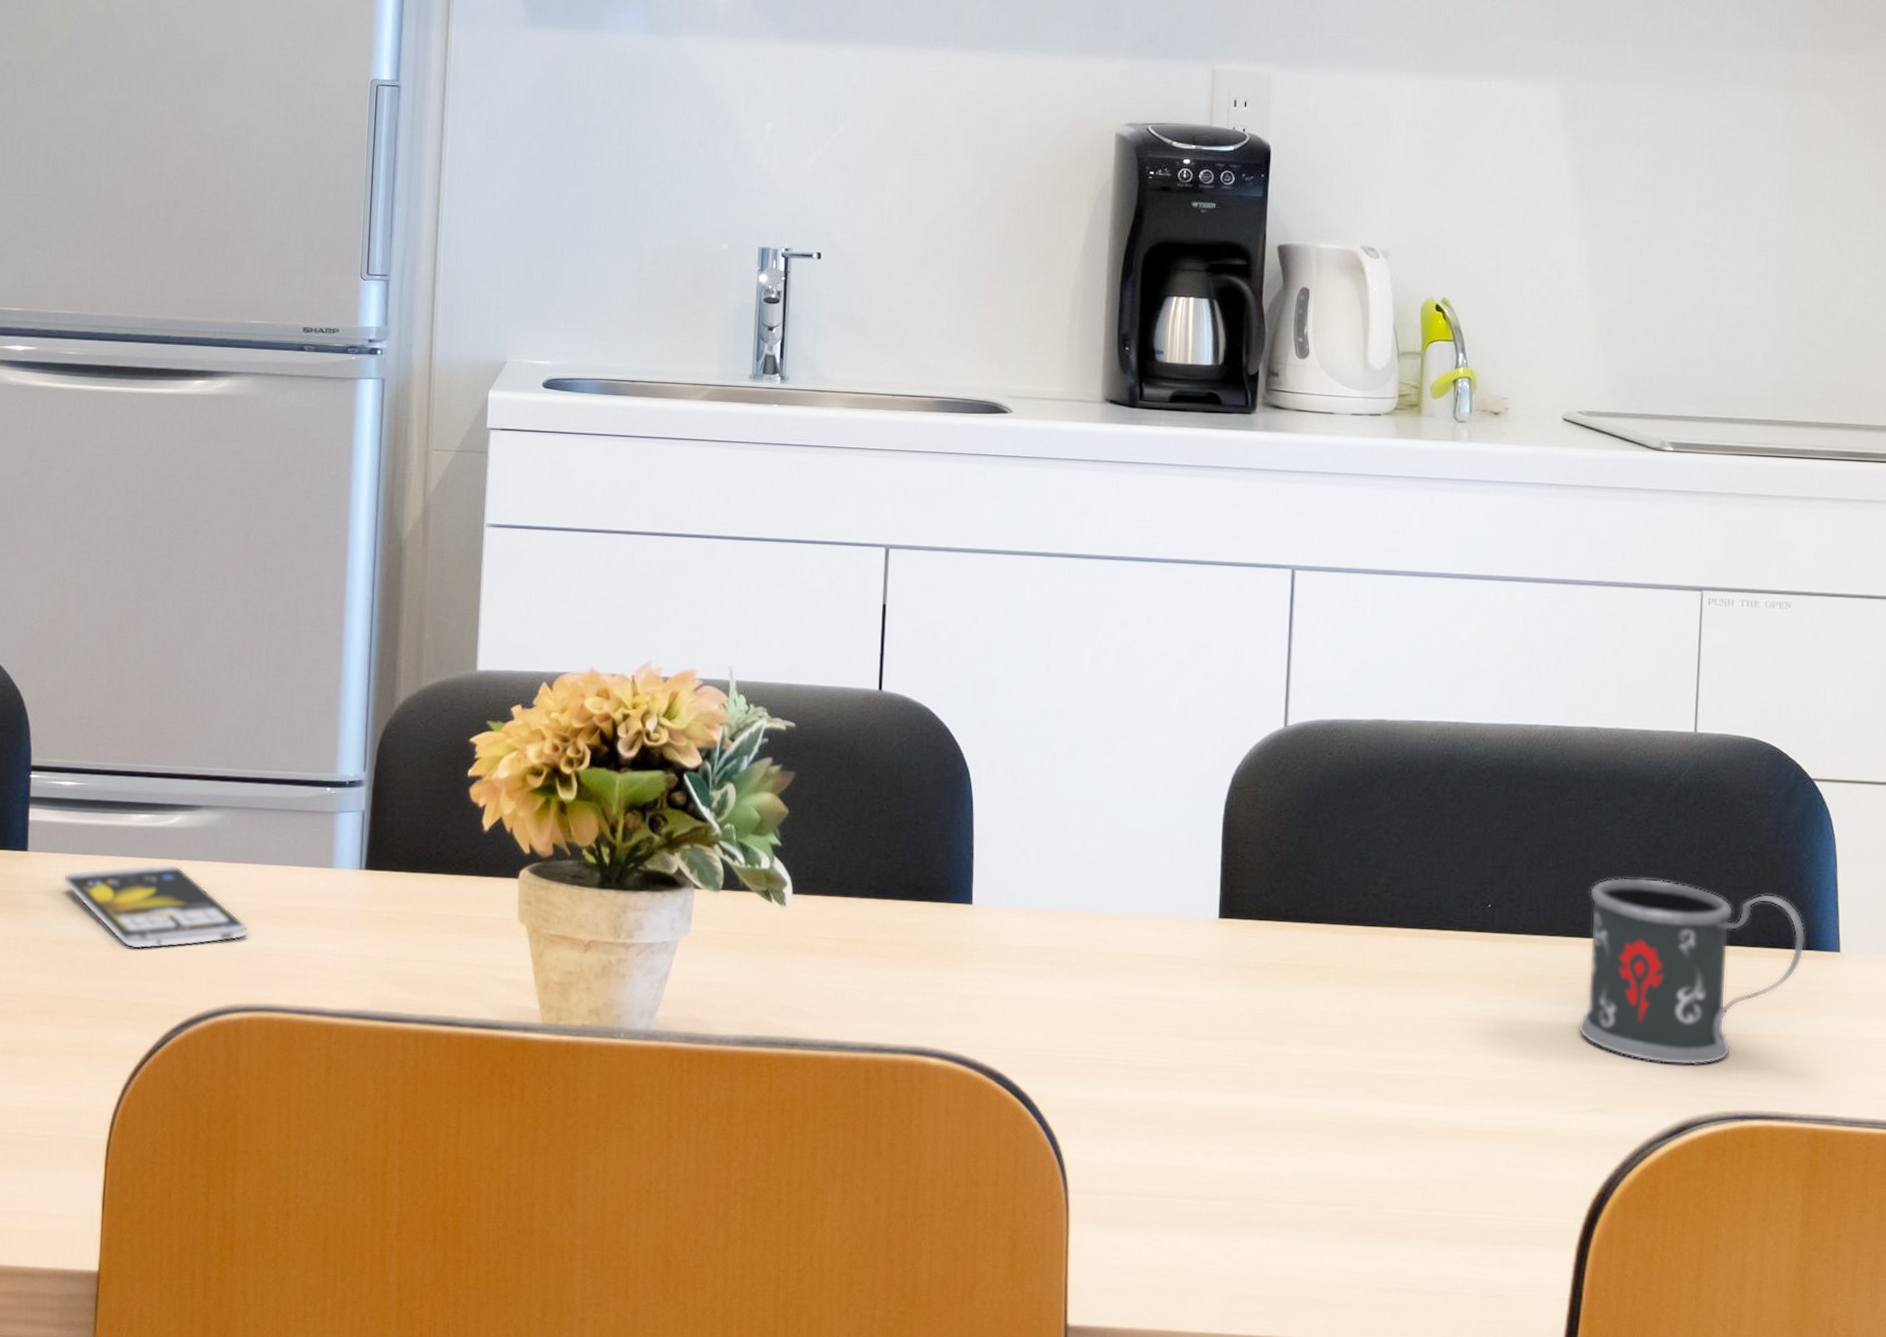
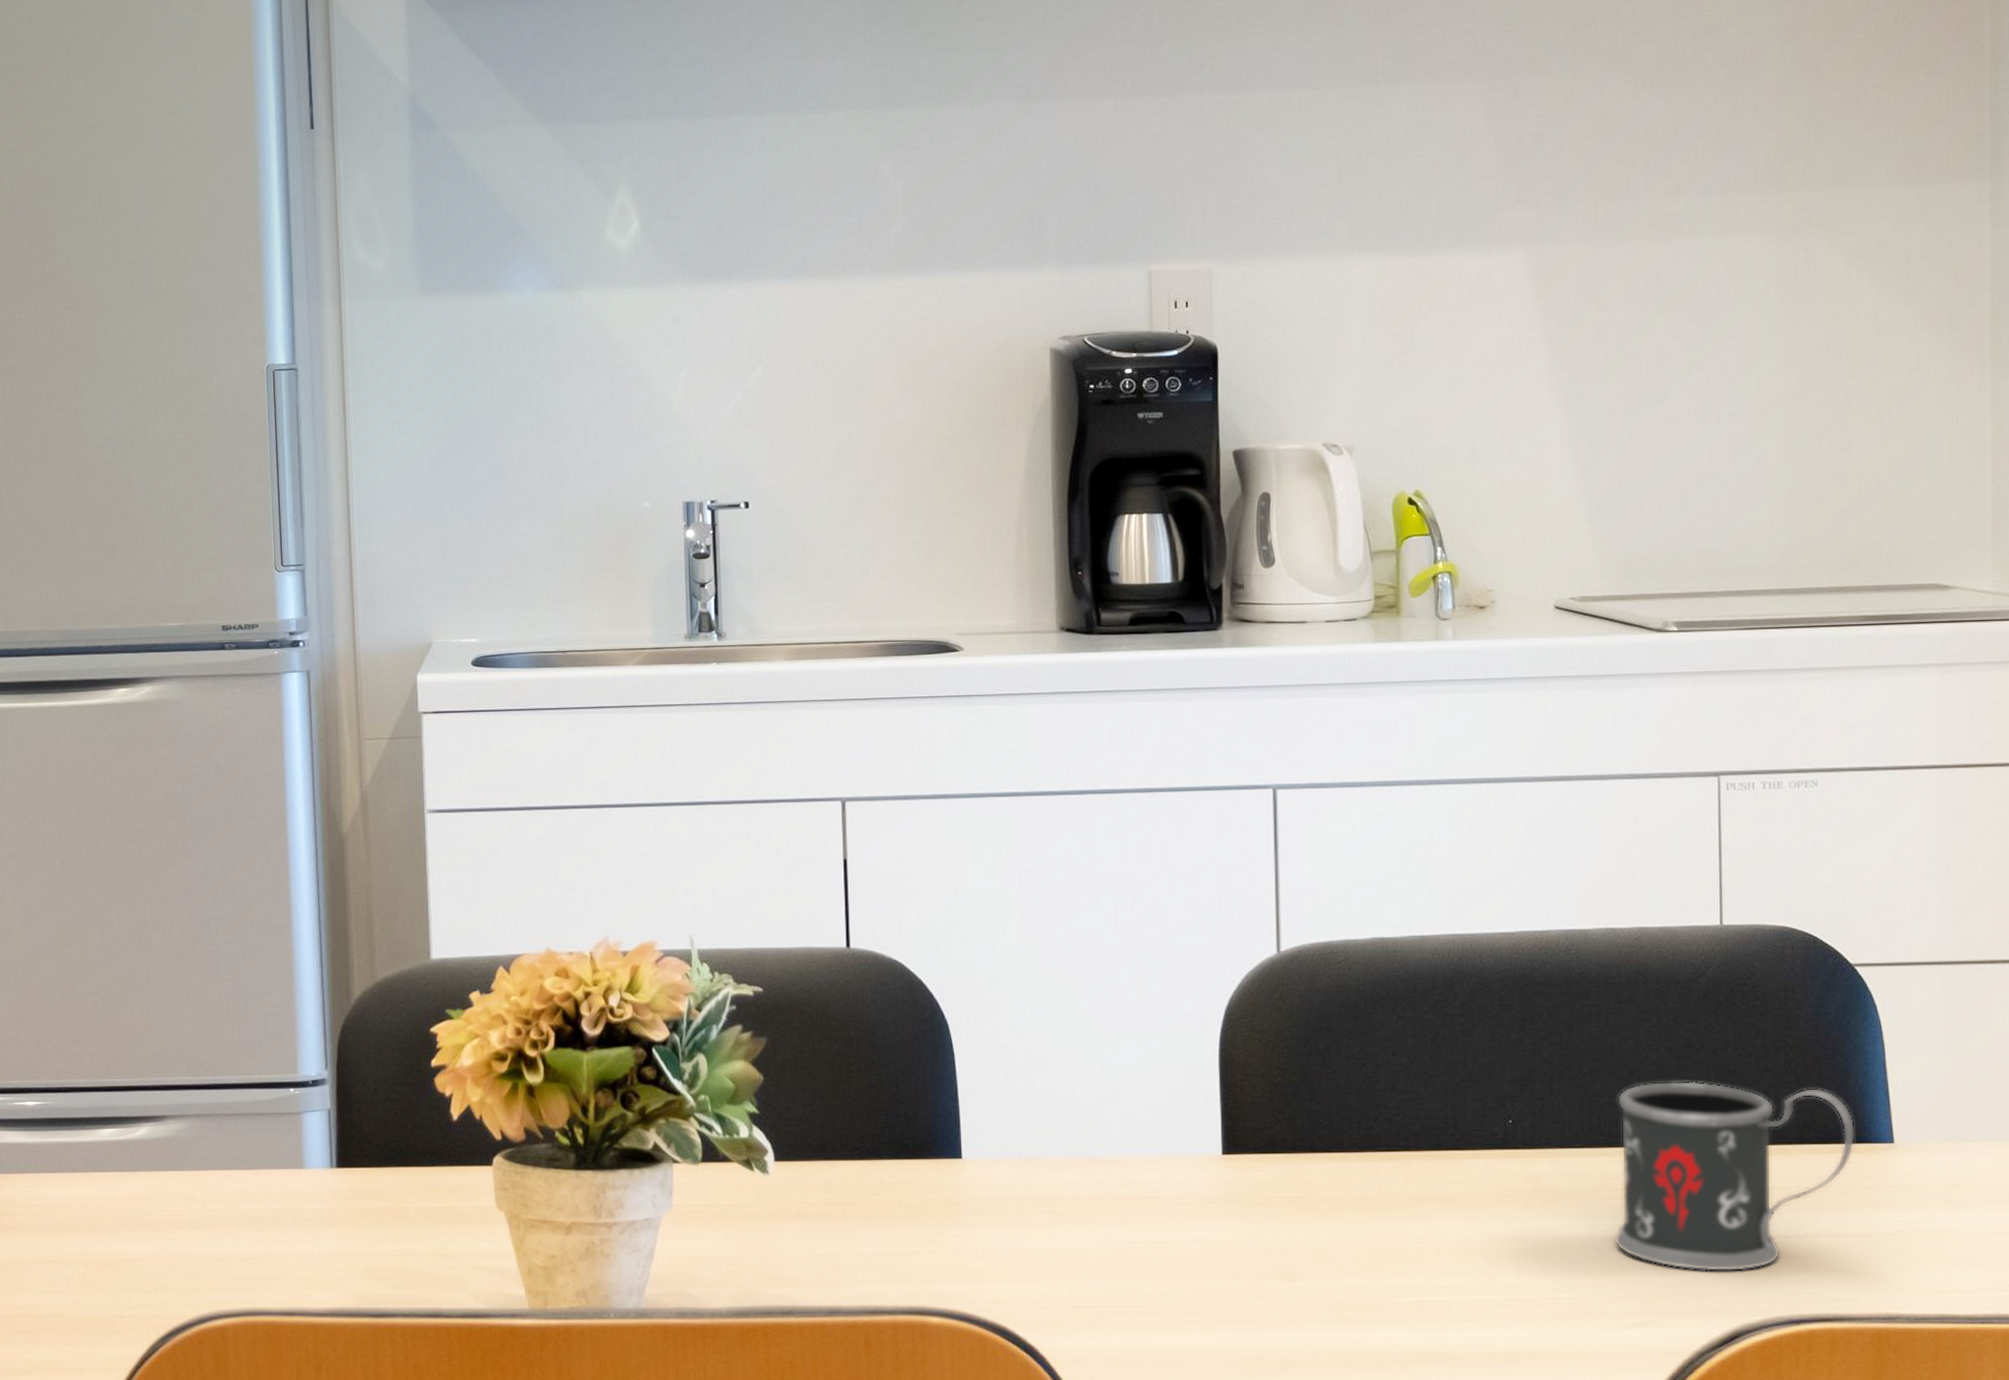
smartphone: present [63,863,248,950] -> none [35,1175,225,1263]

